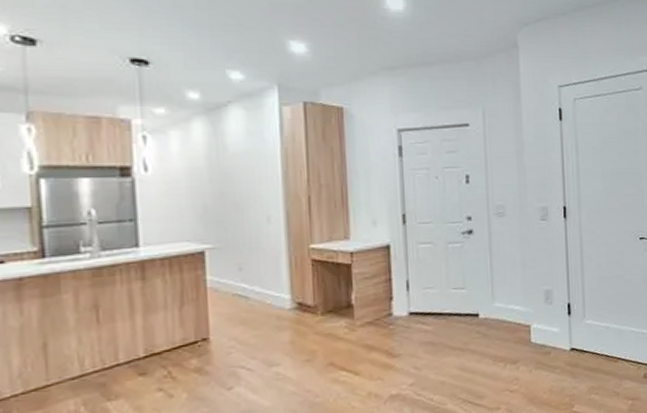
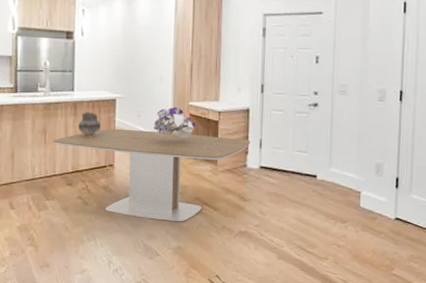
dining table: none [112,282,395,402] -> present [54,128,251,222]
ceramic jug: none [150,272,184,307] -> present [78,112,101,137]
bouquet: none [261,252,321,293] -> present [152,107,196,139]

